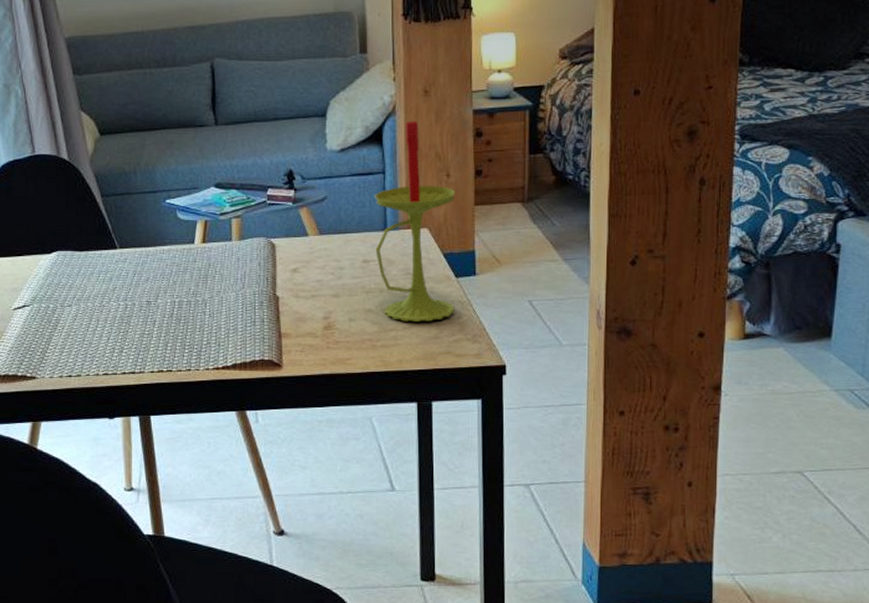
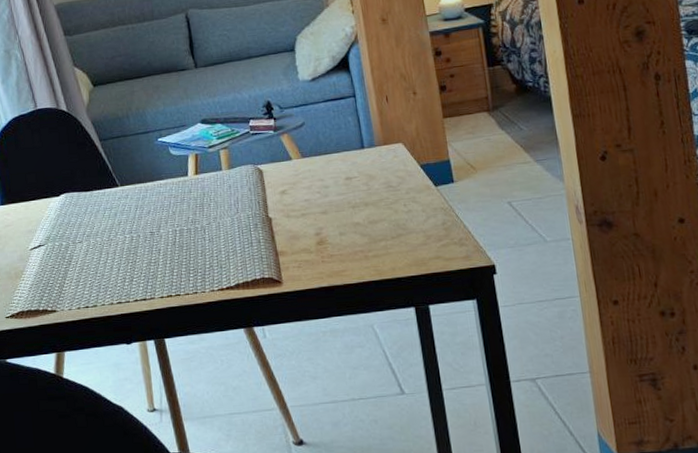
candle: present [375,119,456,322] -> none [348,45,439,232]

